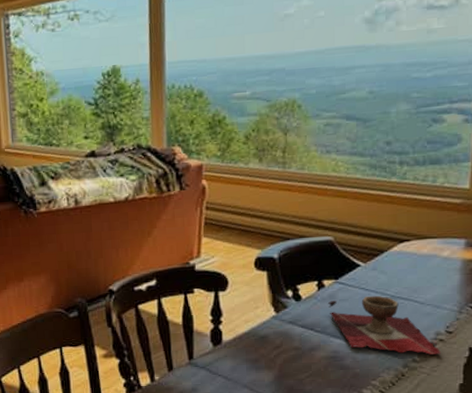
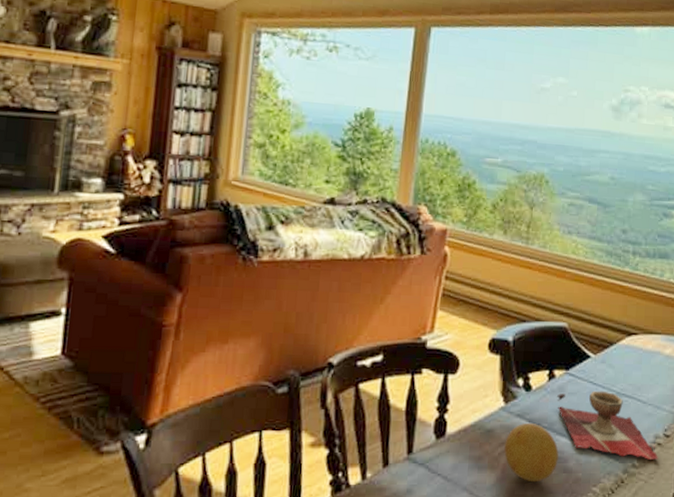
fruit: none [279,328,334,379] -> present [504,422,559,483]

